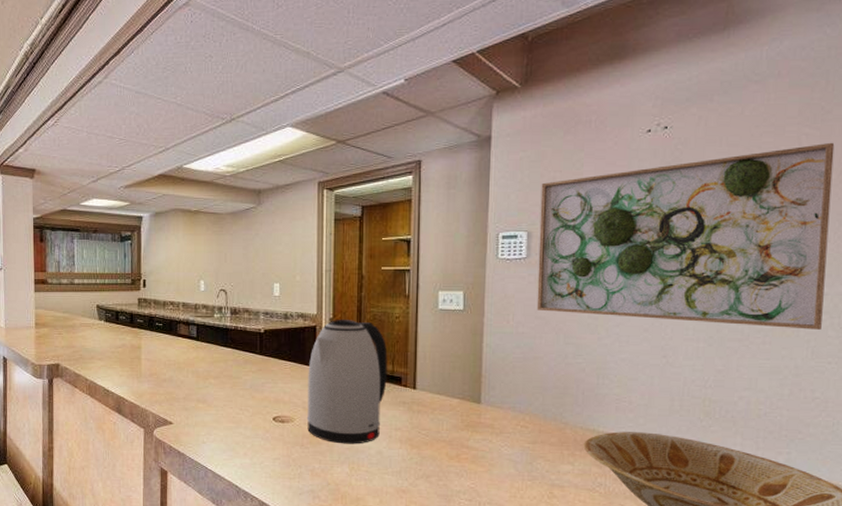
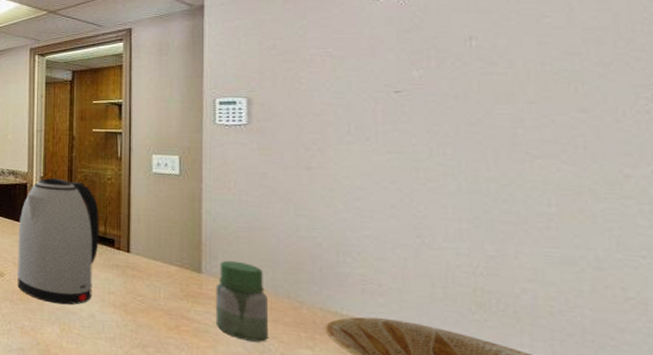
jar: none [491,390,537,462] -> present [215,260,268,342]
wall art: present [536,142,835,330] -> none [260,7,627,217]

